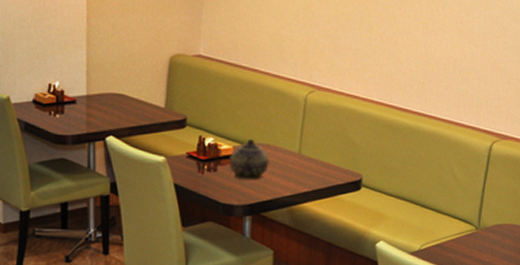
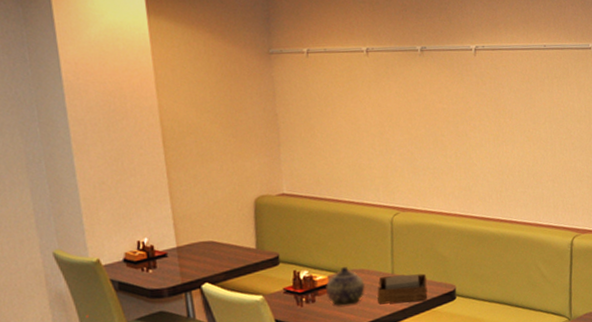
napkin holder: none [280,154,334,187] -> present [377,273,428,305]

